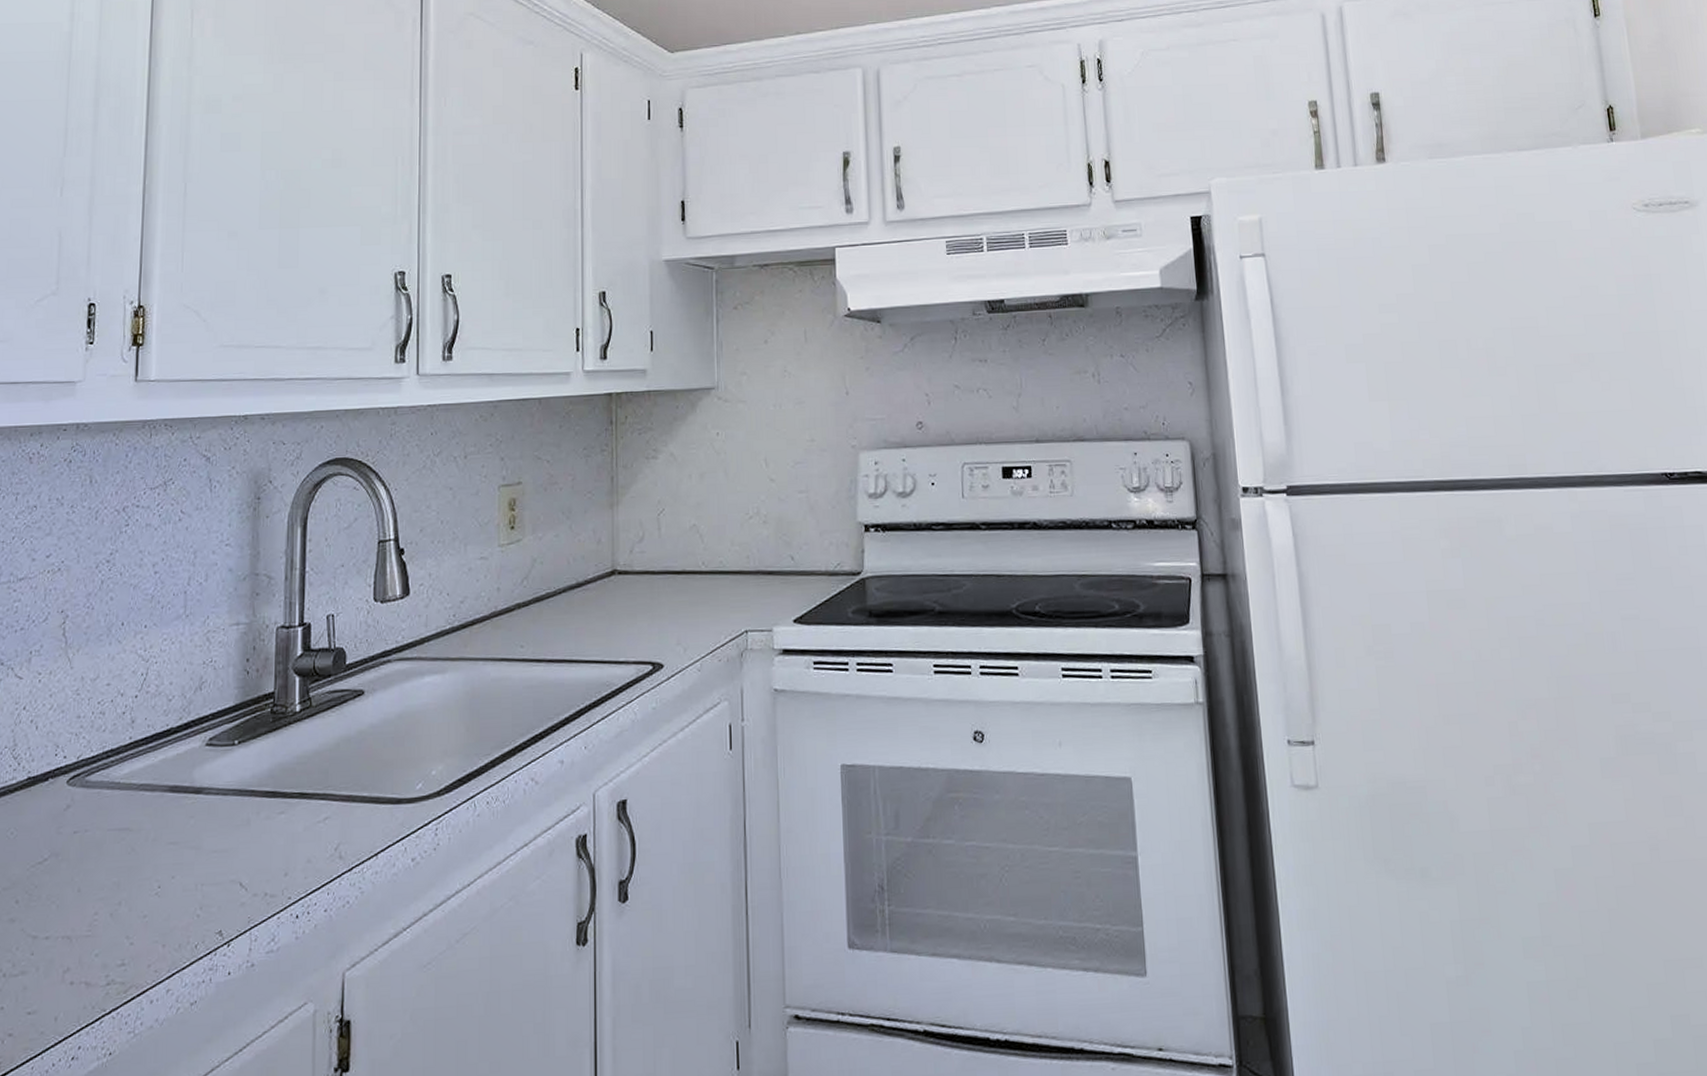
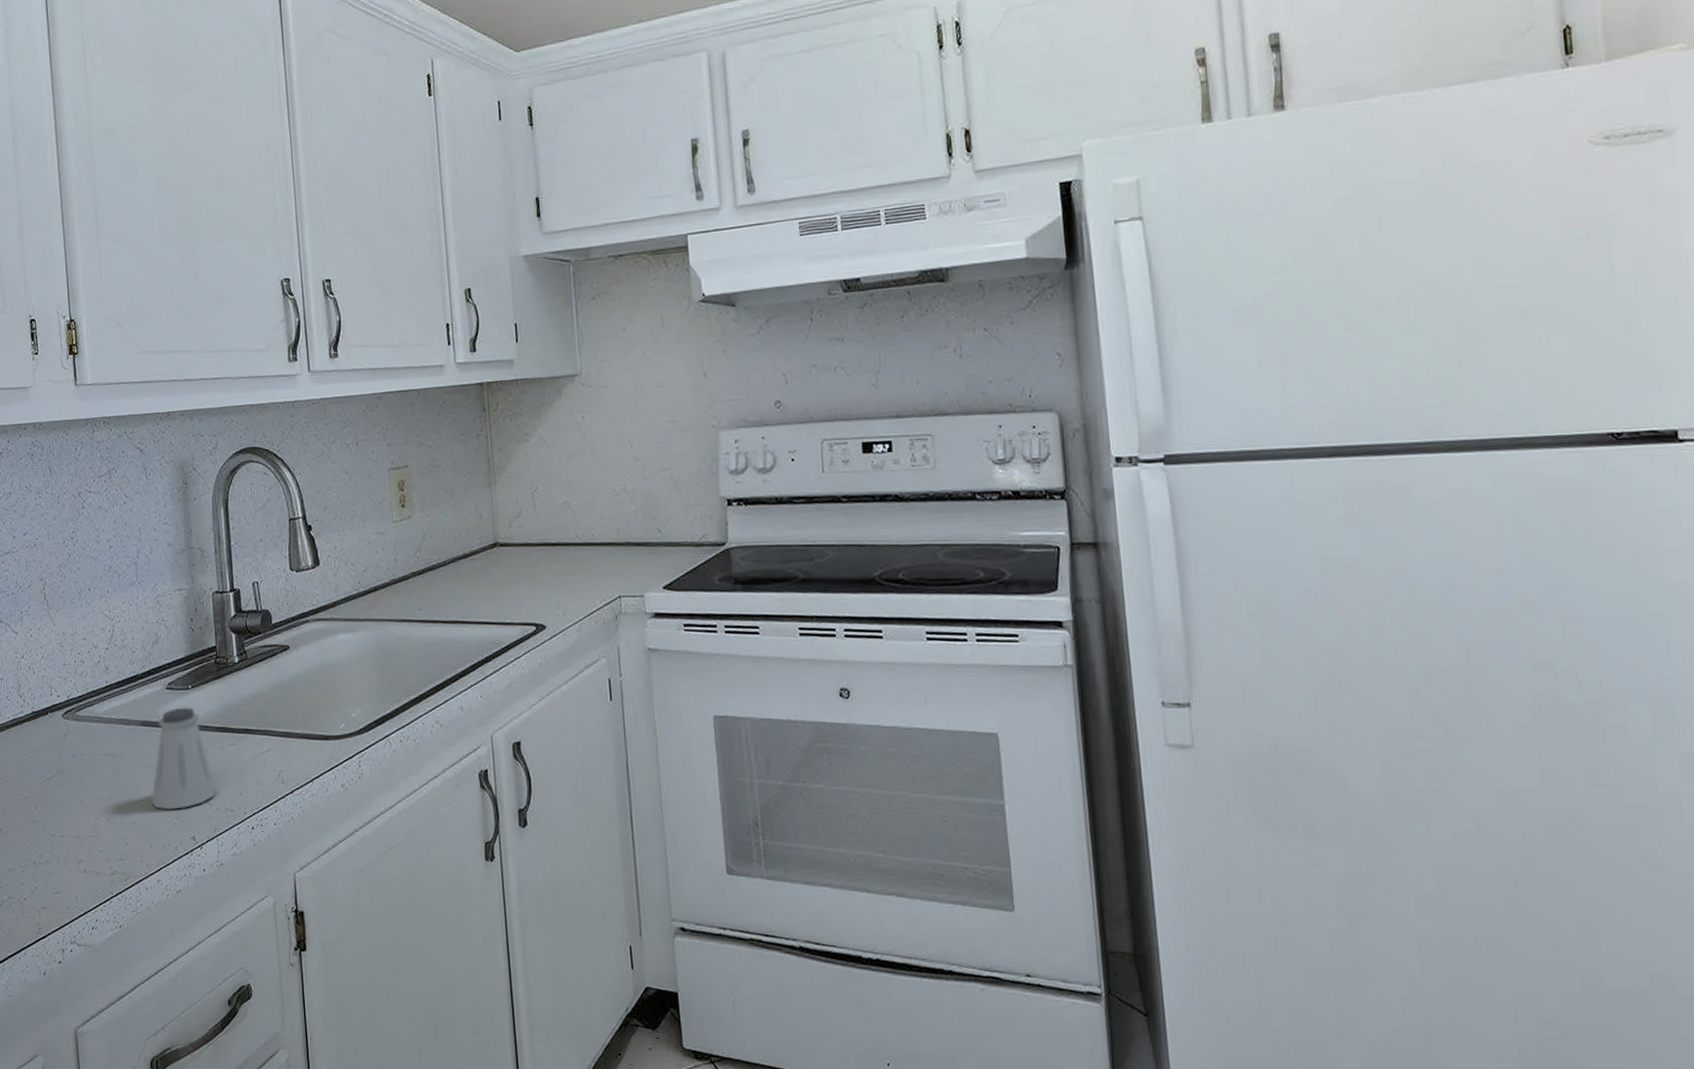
saltshaker: none [170,767,257,898] -> present [151,707,217,810]

